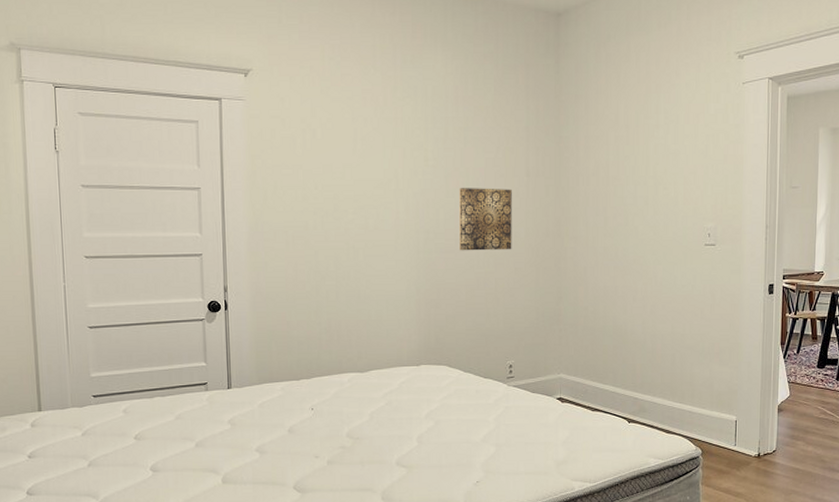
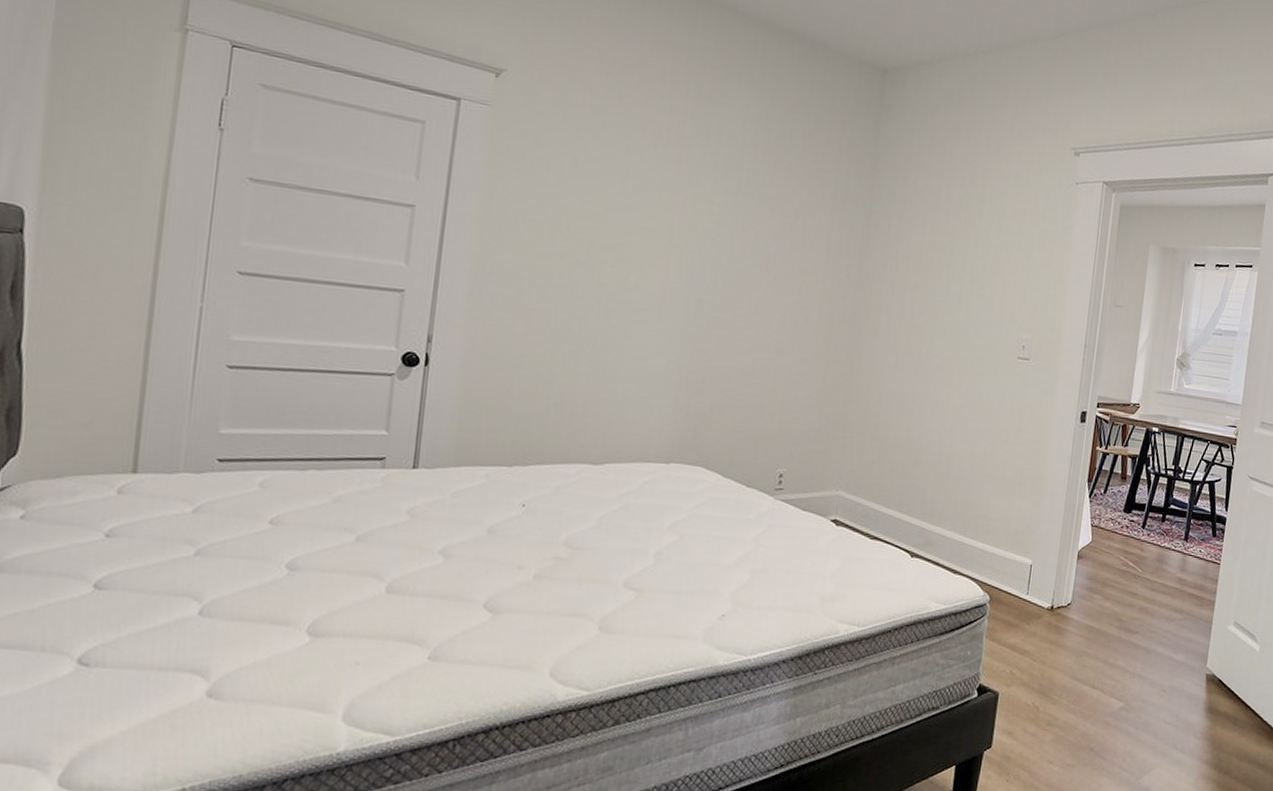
wall art: present [459,188,512,251] -> none [737,253,808,336]

